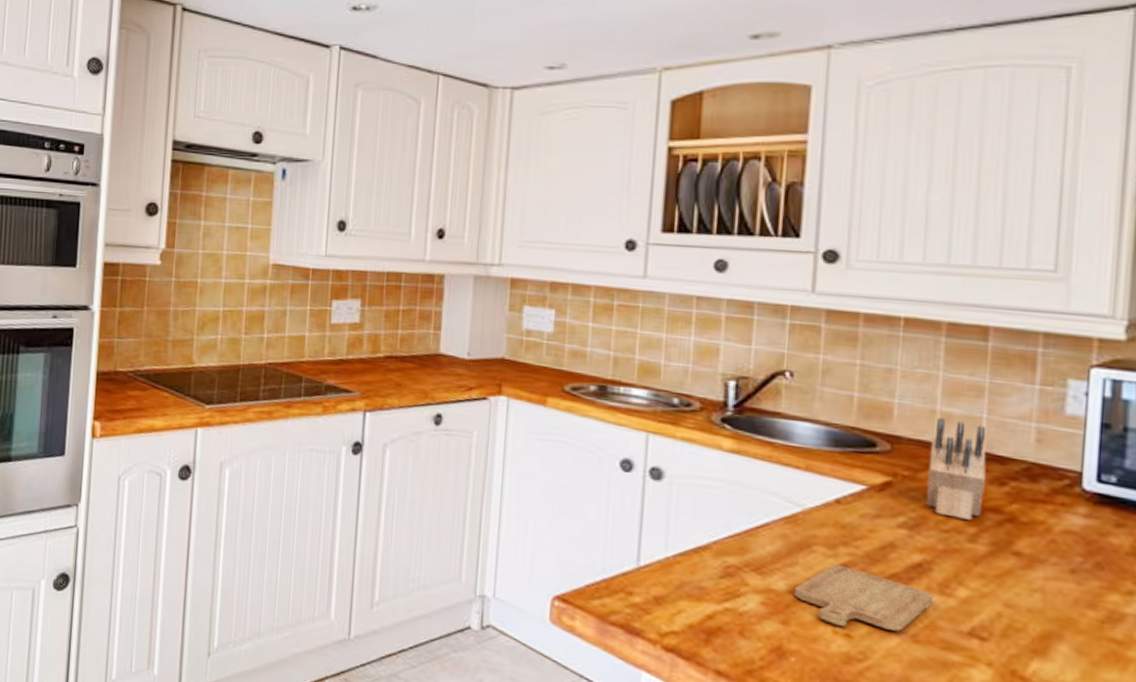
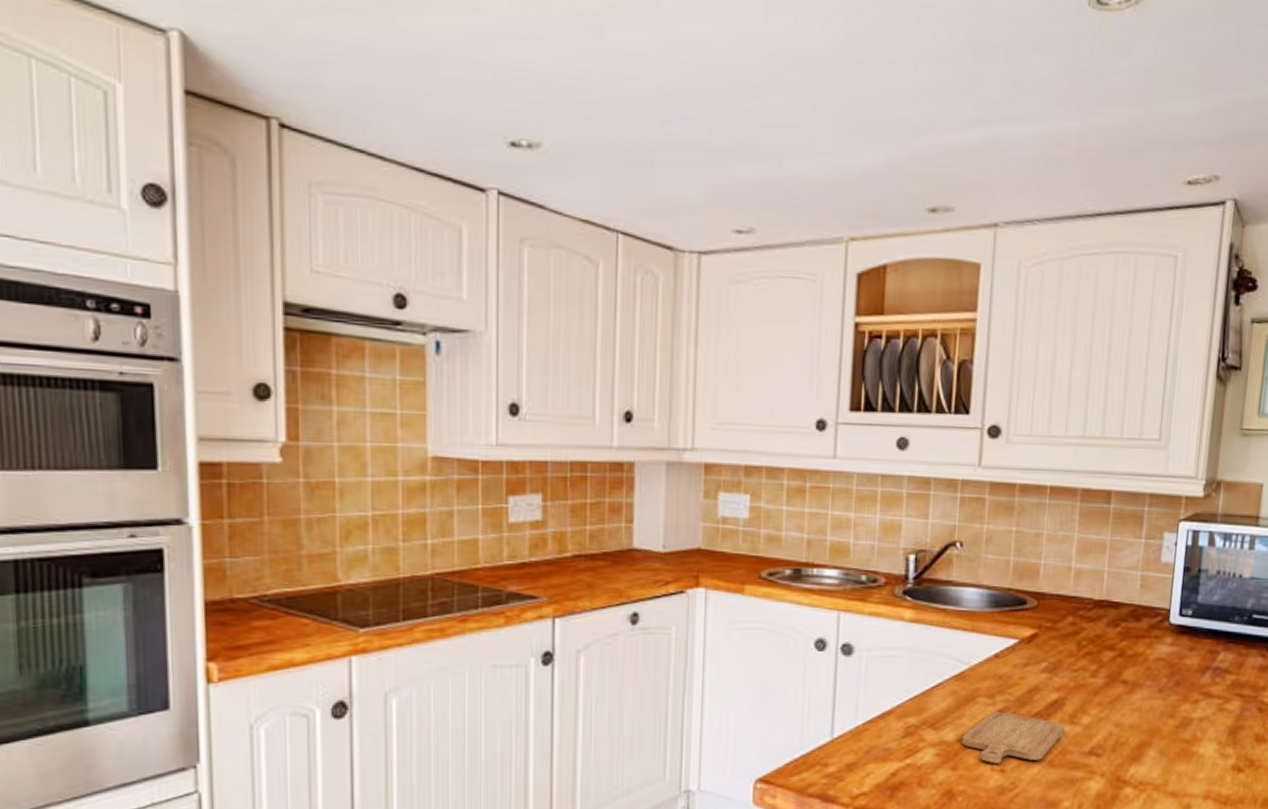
knife block: present [926,418,987,520] -> none [1062,574,1107,659]

